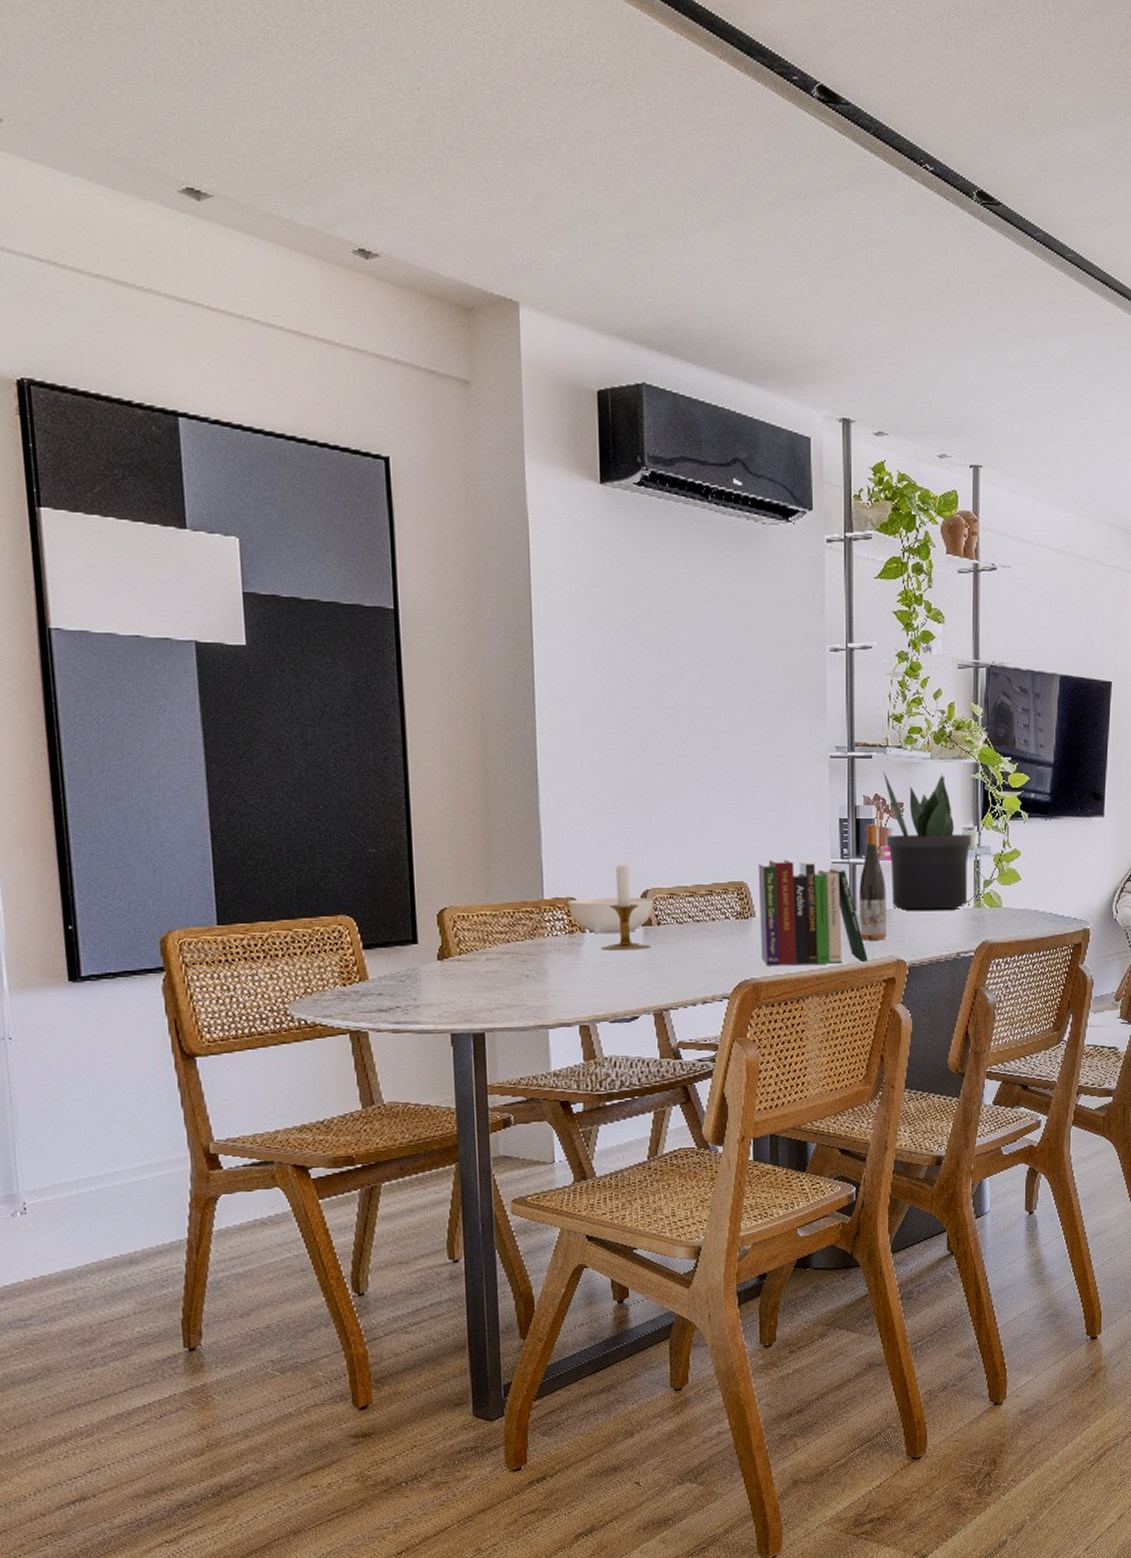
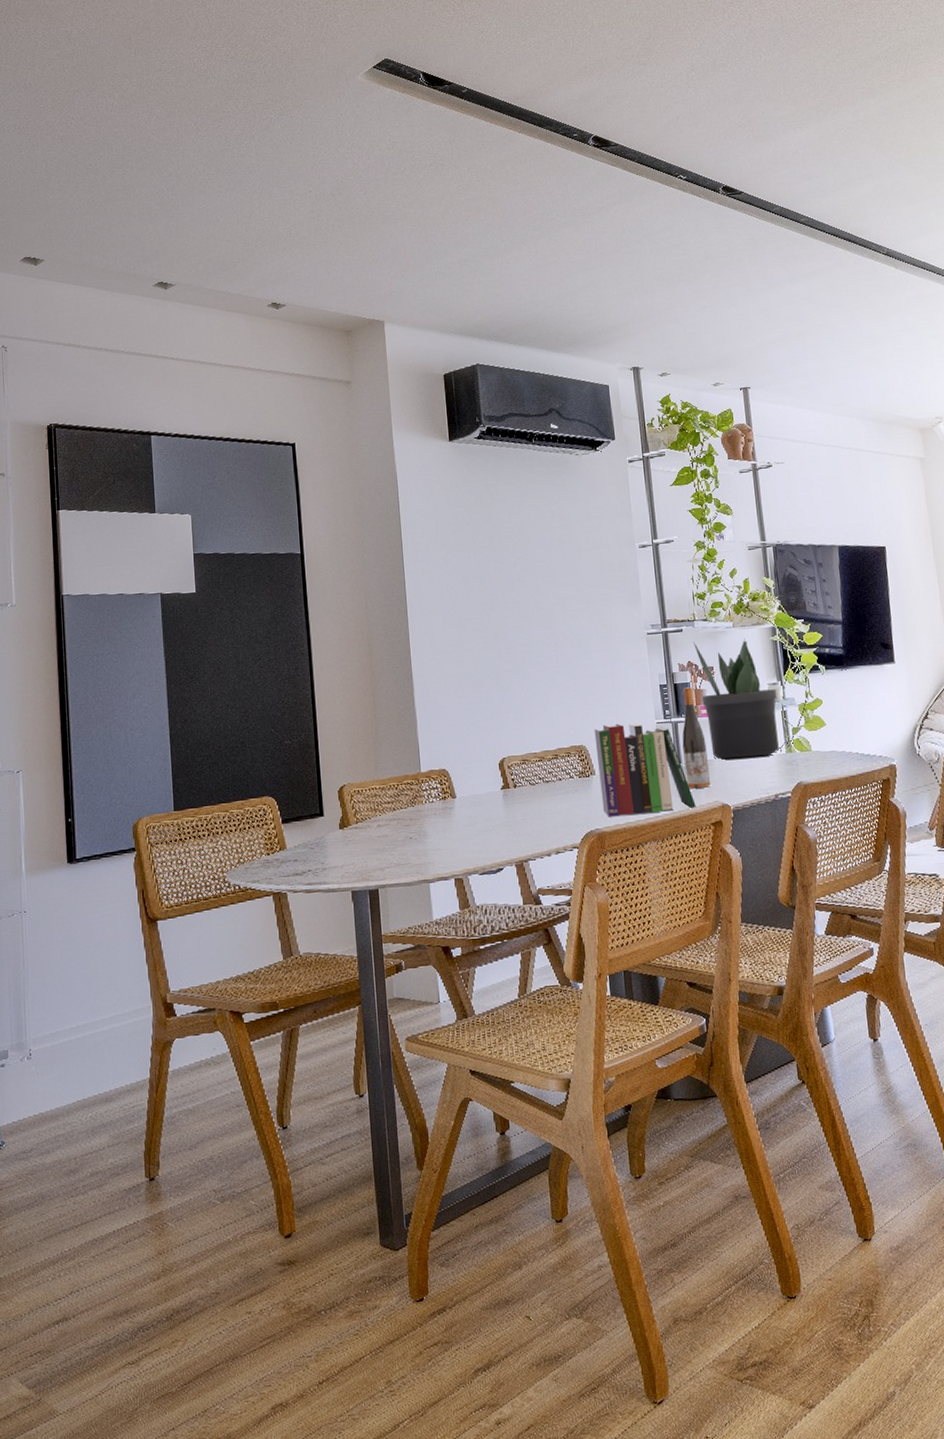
bowl: present [567,897,654,934] -> none [440,764,510,799]
candlestick: present [601,864,651,952] -> none [469,738,510,813]

